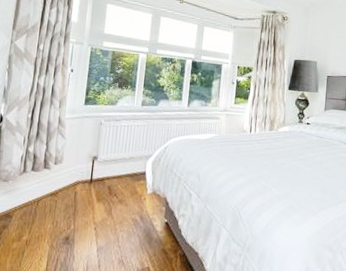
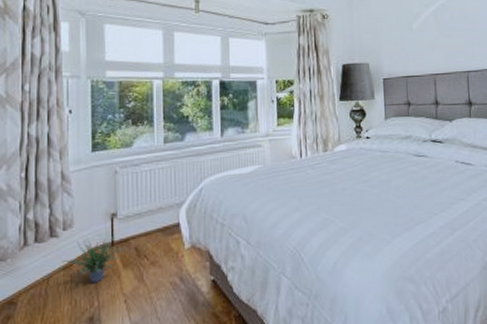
potted plant: none [50,173,102,211] -> present [61,234,127,284]

